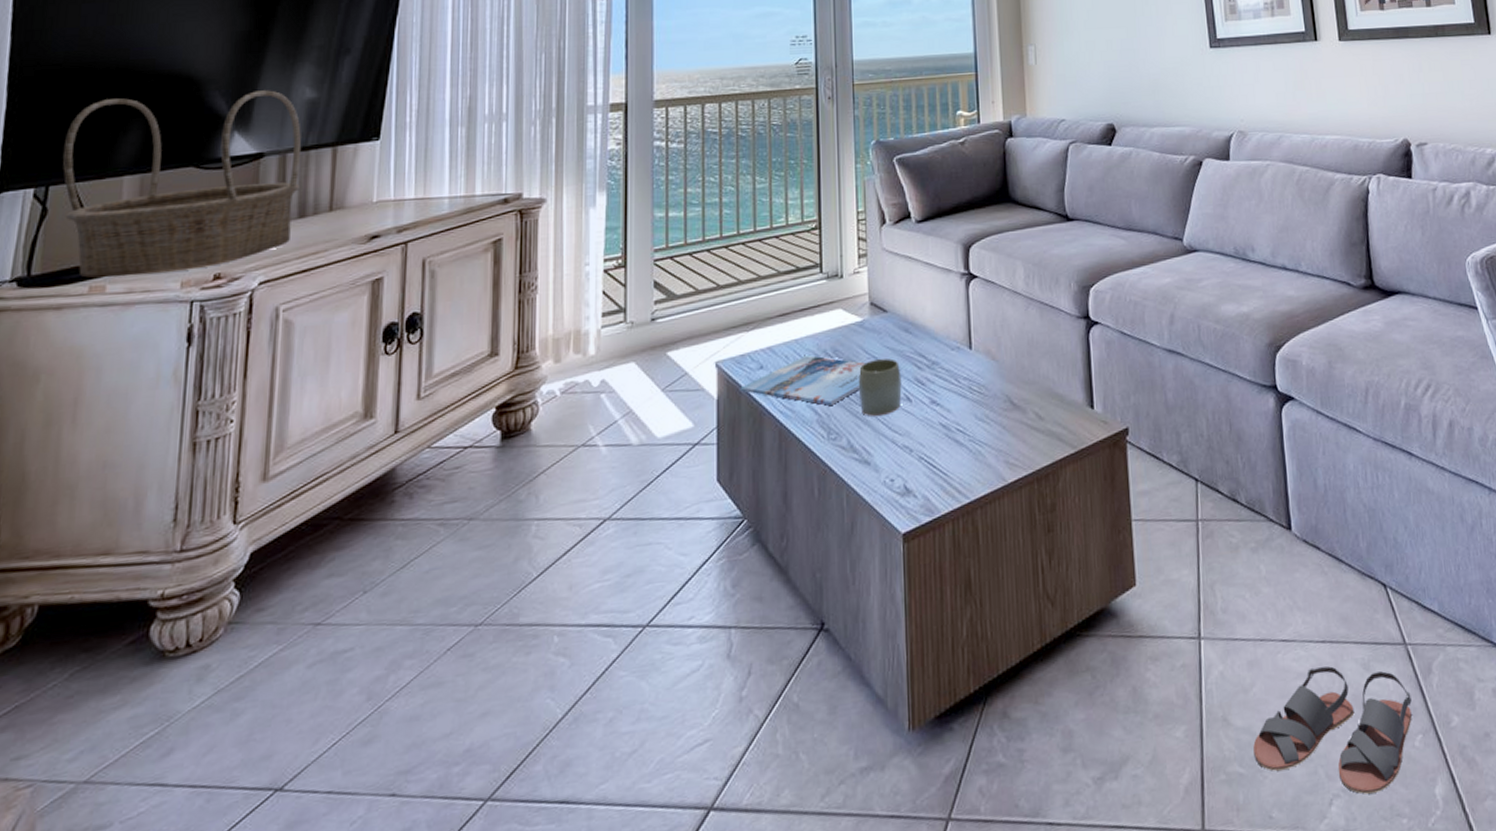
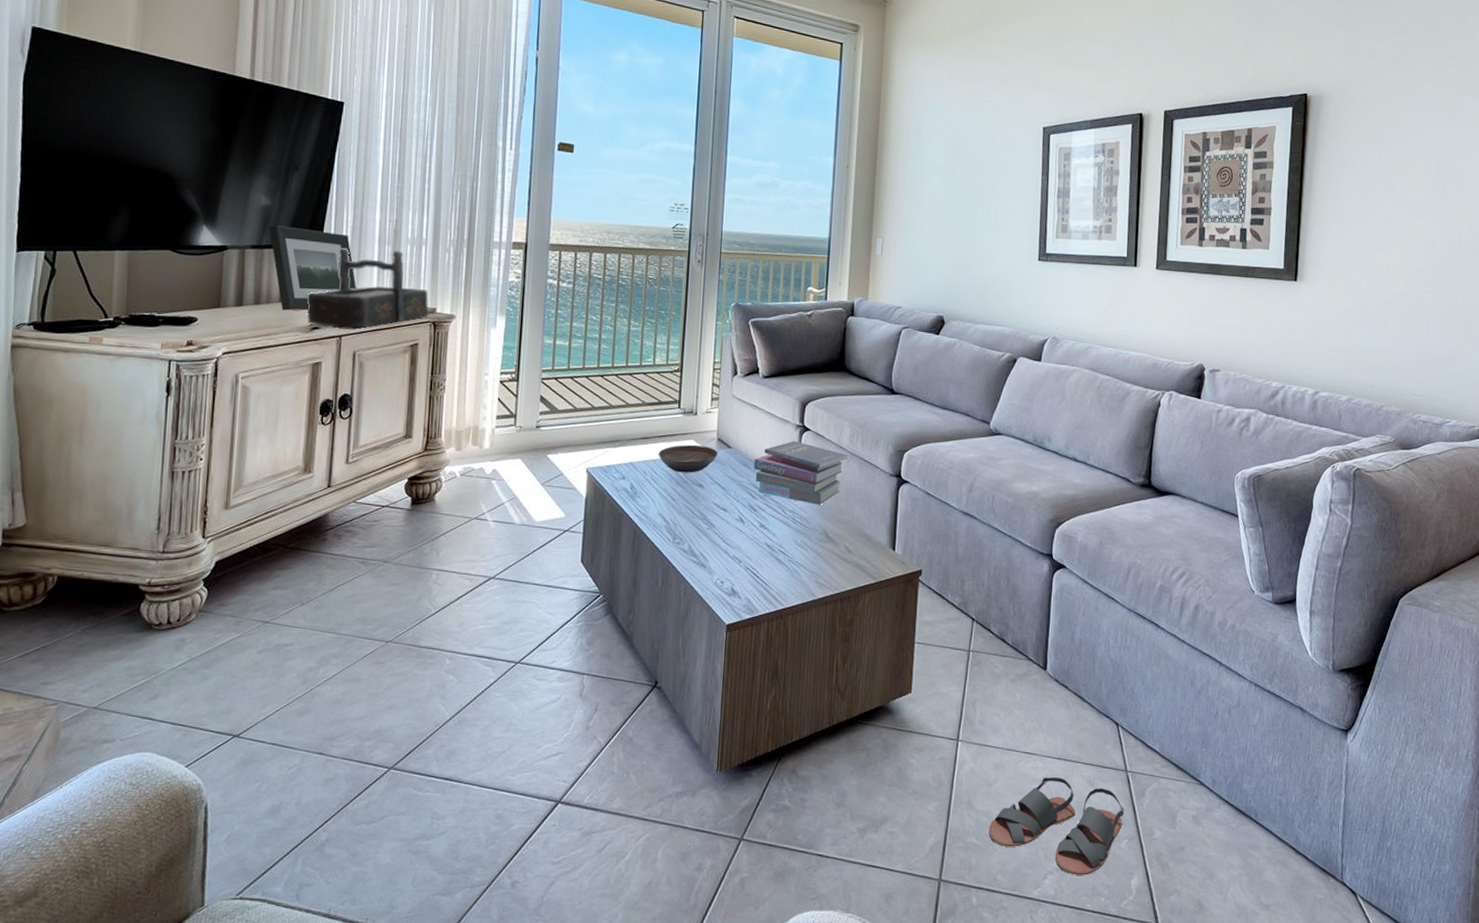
basket: present [63,90,301,278] -> none [67,184,257,335]
picture frame: none [316,119,424,221] -> present [269,225,357,311]
decorative box: none [363,131,514,233] -> present [306,248,429,328]
magazine: present [740,355,865,406] -> none [605,474,708,516]
bowl: none [800,313,872,351] -> present [658,444,718,473]
mug: present [858,358,902,417] -> none [701,485,738,531]
books: none [915,293,1026,367] -> present [753,441,848,505]

